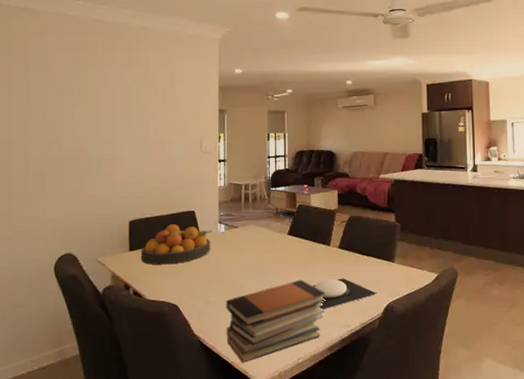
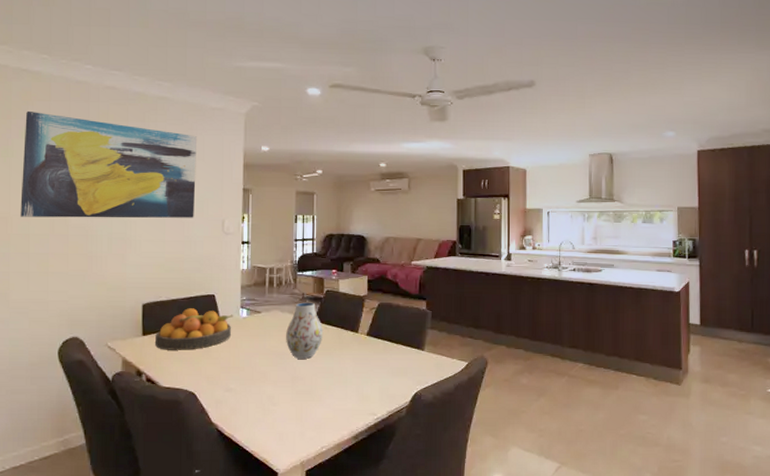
wall art: none [20,45,177,142] -> present [20,110,198,218]
book stack: present [226,279,326,363] -> none [246,367,352,451]
vase: none [262,216,297,272] -> present [286,302,324,359]
plate: present [312,278,377,310] -> none [338,366,405,398]

